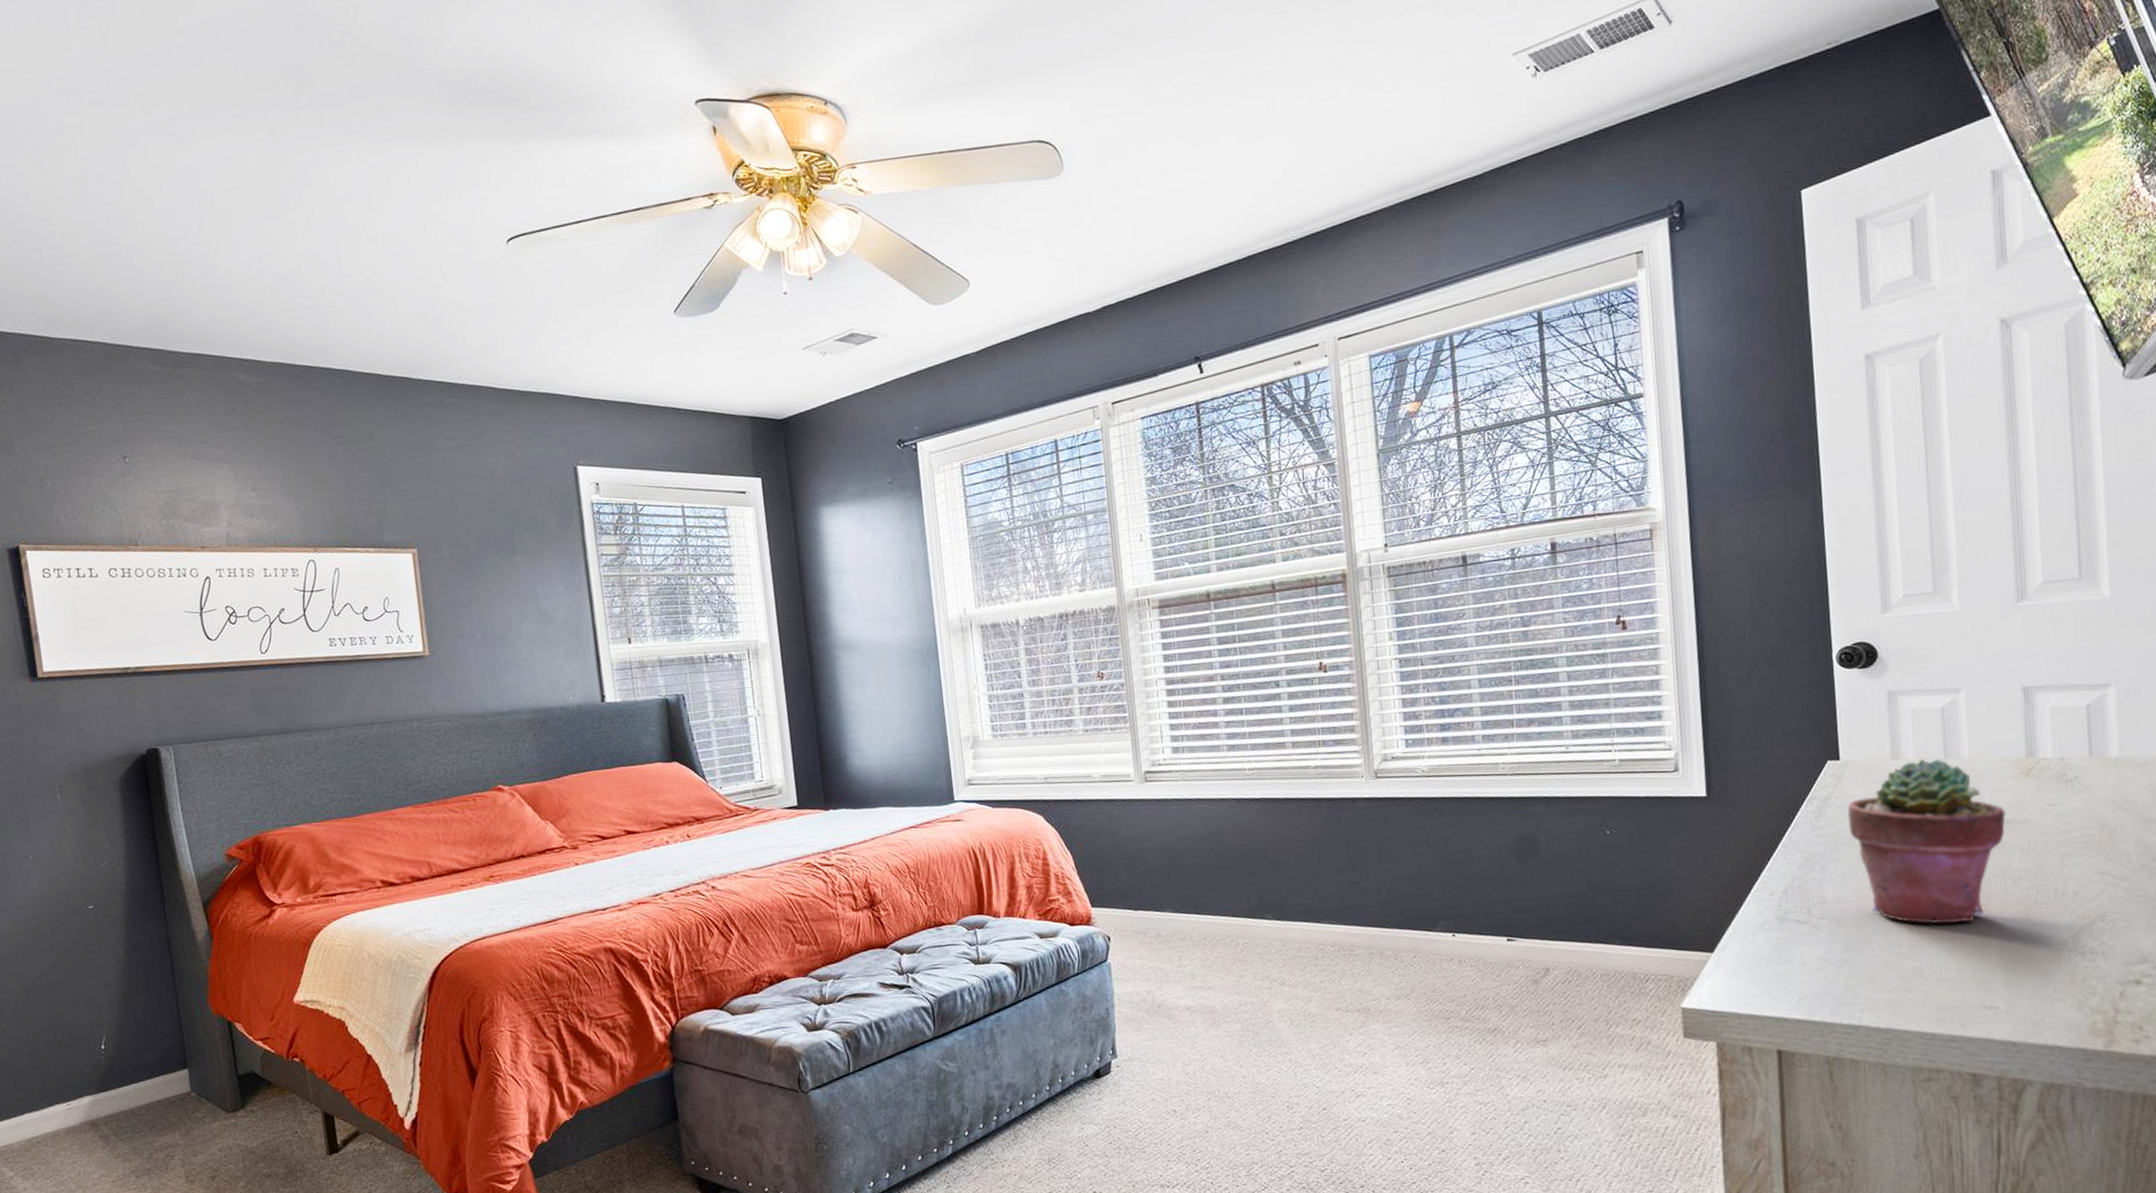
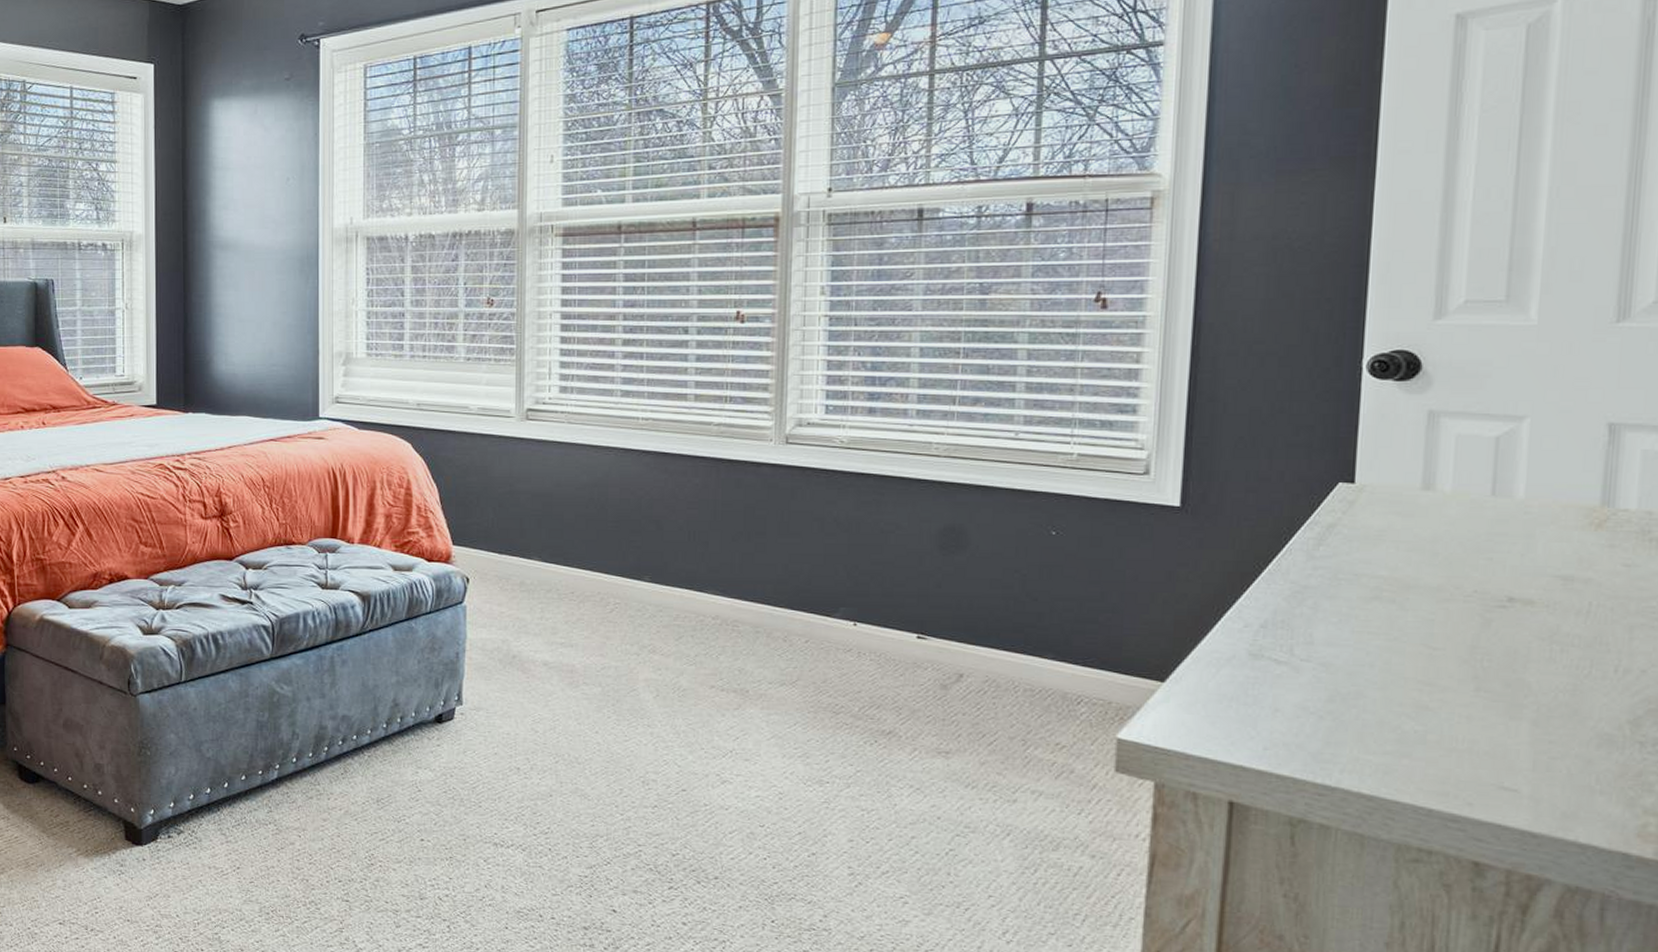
potted succulent: present [1847,759,2007,925] -> none [1355,494,1565,688]

